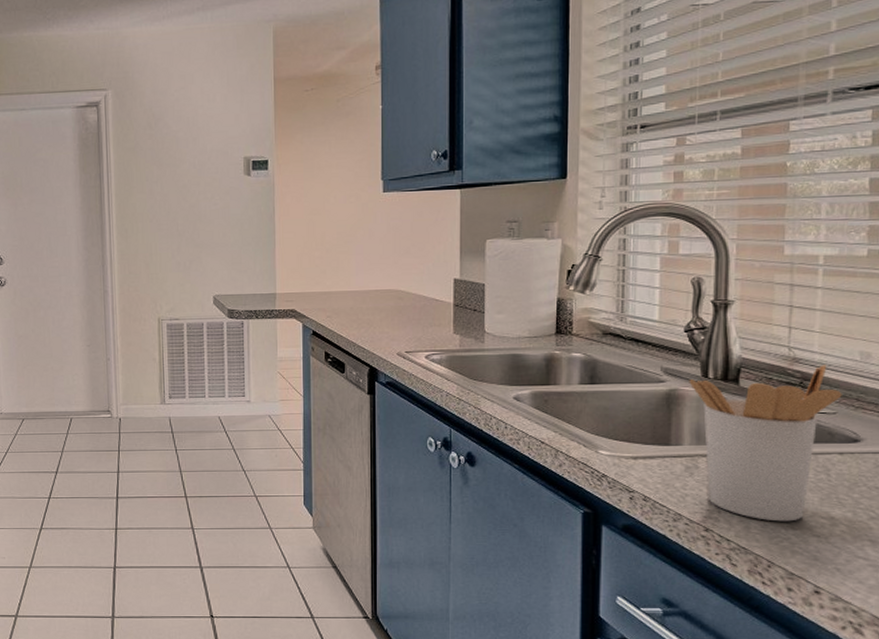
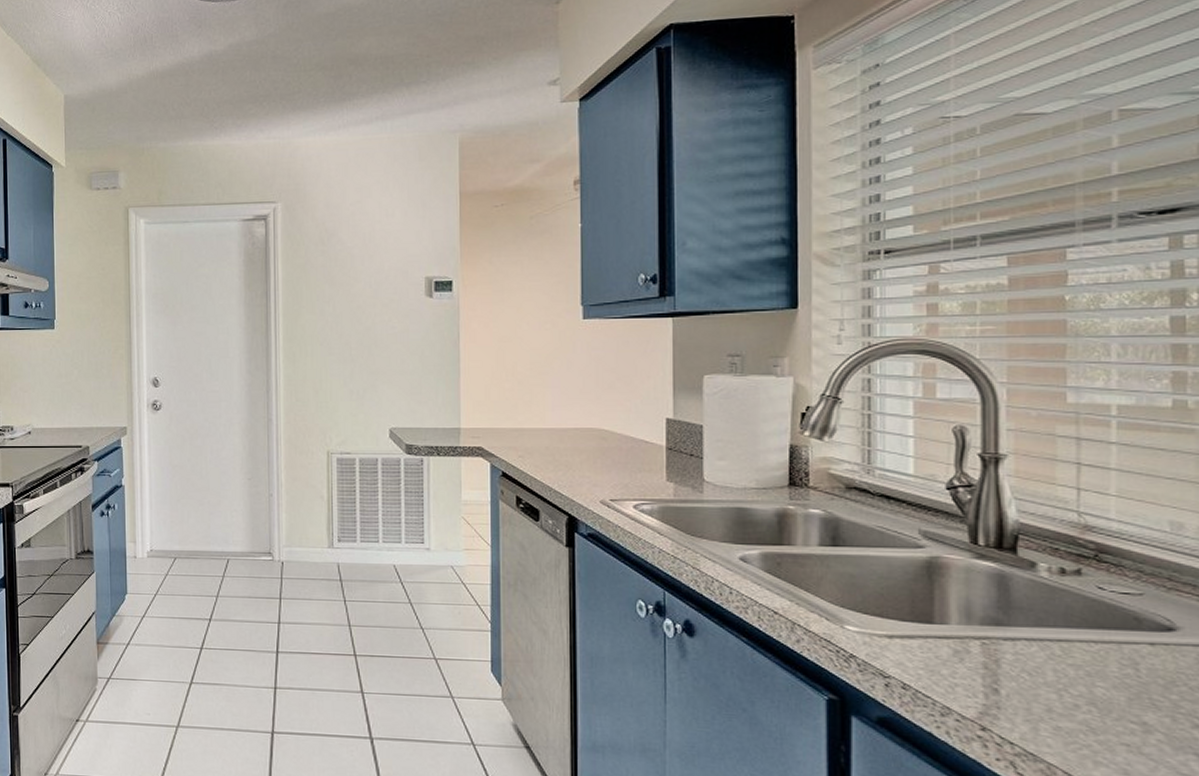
utensil holder: present [689,365,842,522] -> none [954,535,1149,725]

